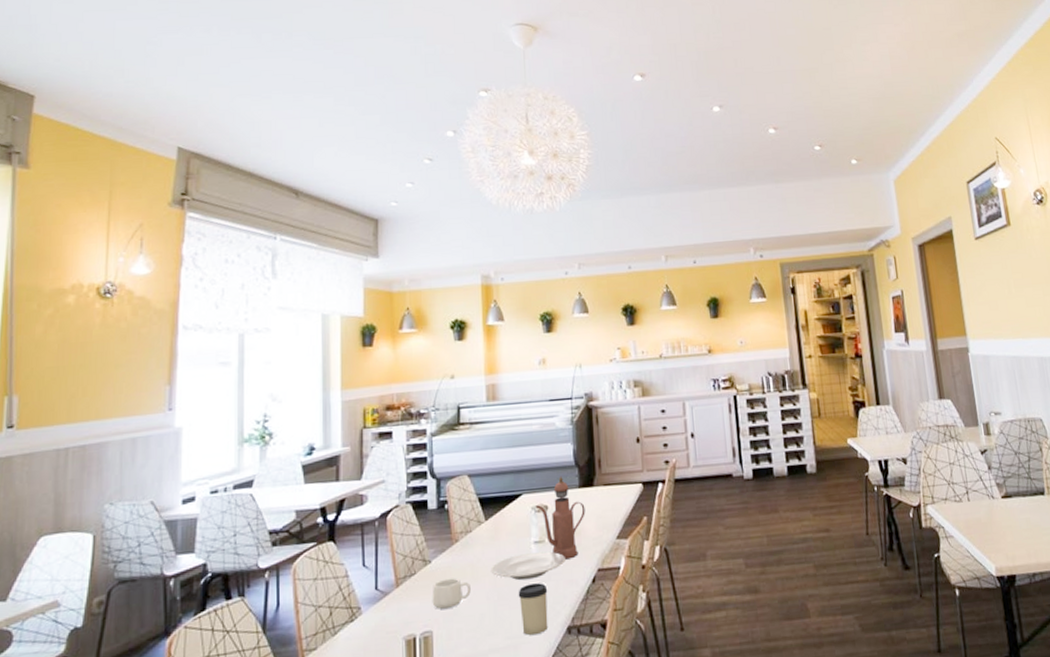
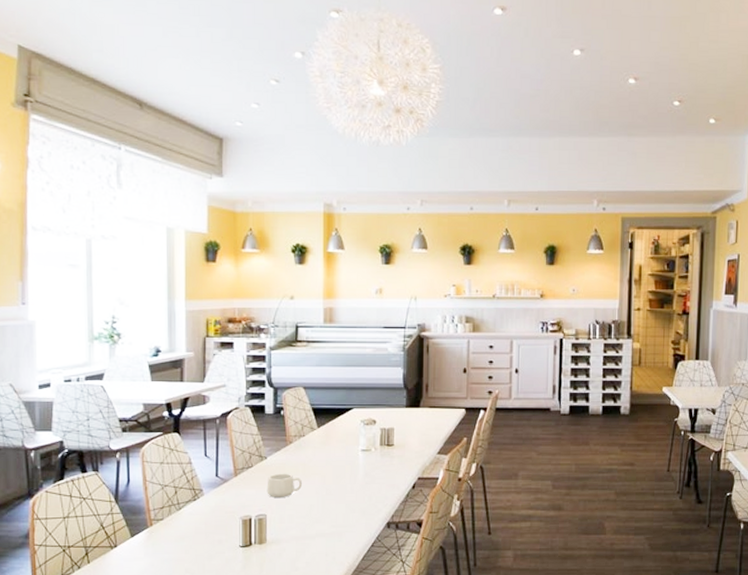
plate: present [490,551,565,581] -> none [321,459,389,481]
cup: present [518,583,548,636] -> none [344,484,372,526]
coffeepot: present [535,476,585,560] -> none [364,396,410,467]

